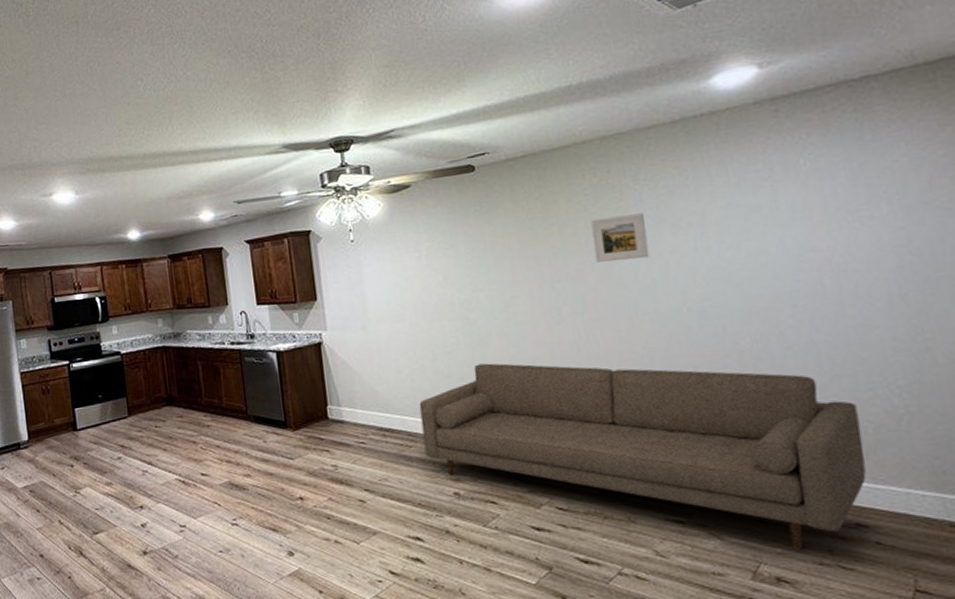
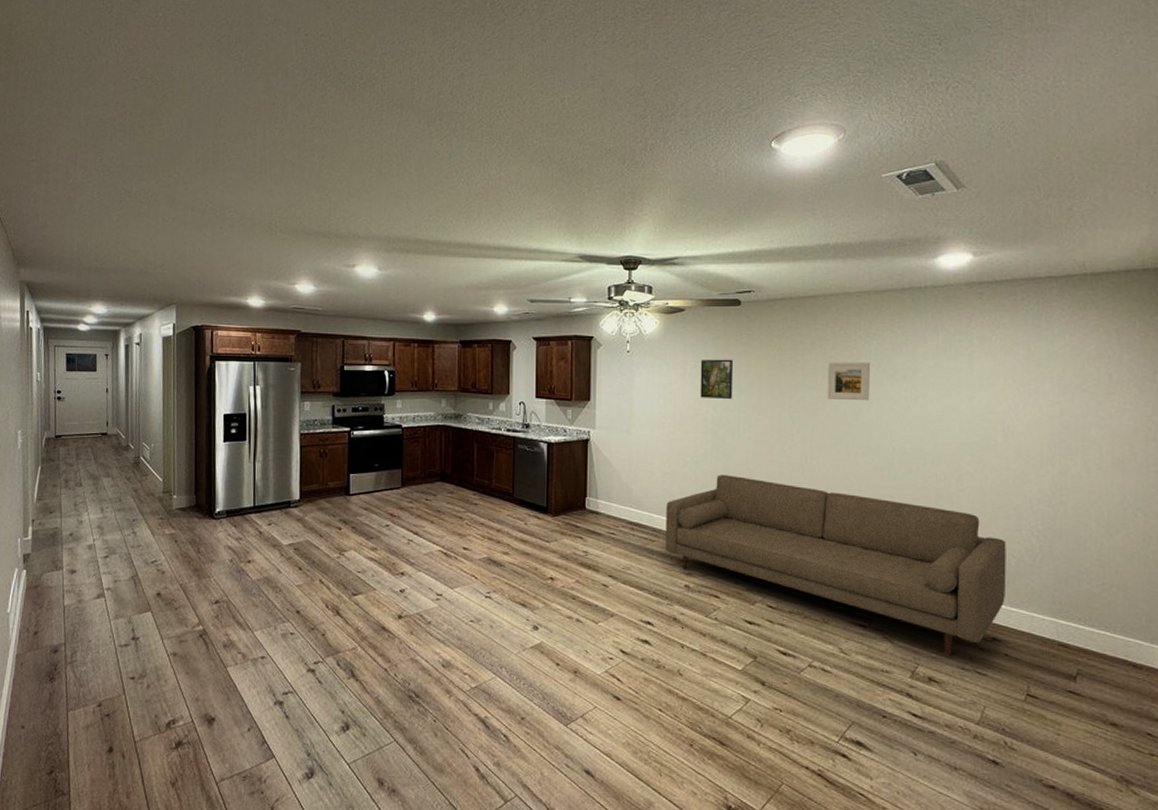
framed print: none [436,232,480,281] -> present [700,359,733,400]

